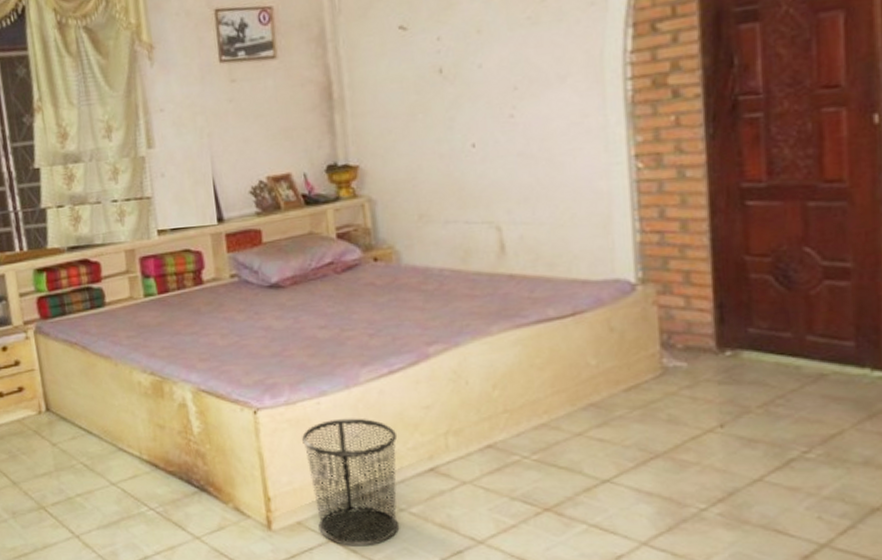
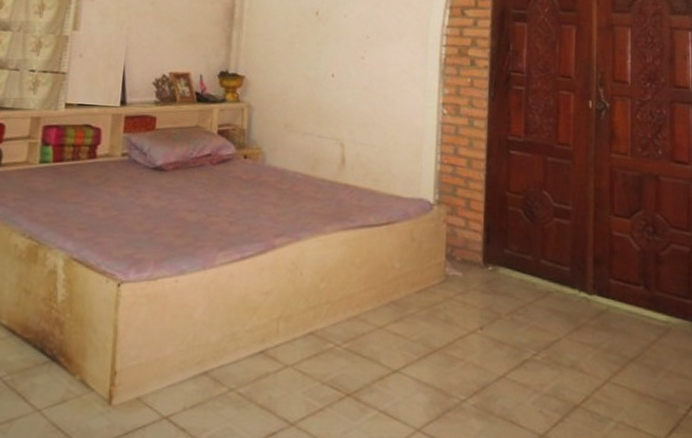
waste bin: present [301,418,400,547] -> none [155,297,239,425]

